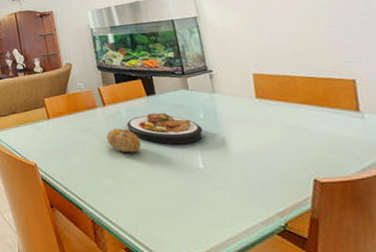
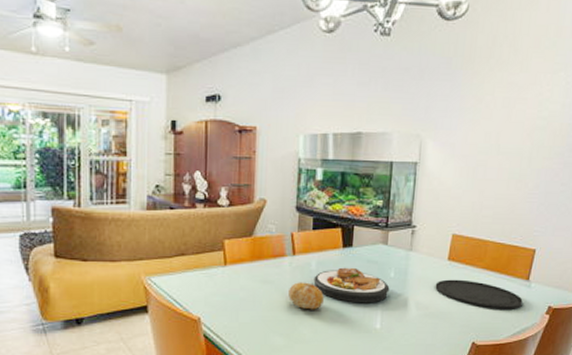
plate: none [250,115,362,145] -> present [435,279,523,311]

